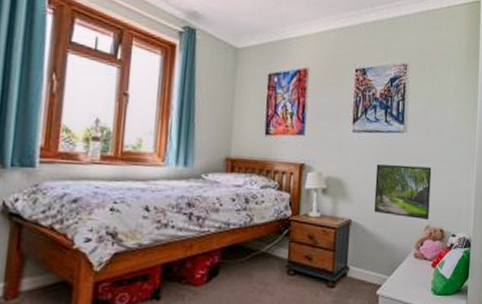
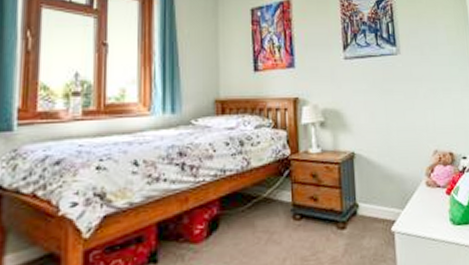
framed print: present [374,164,432,219] -> none [373,88,436,144]

